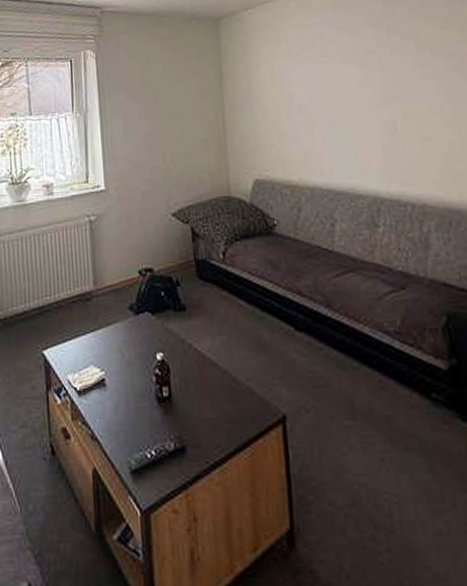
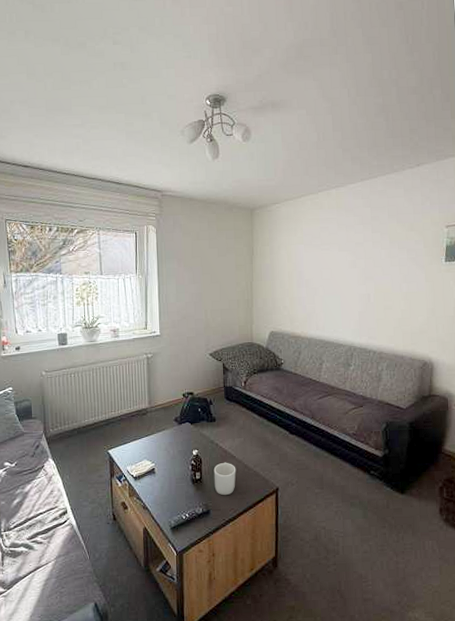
mug: none [187,372,221,425] -> present [213,462,236,496]

